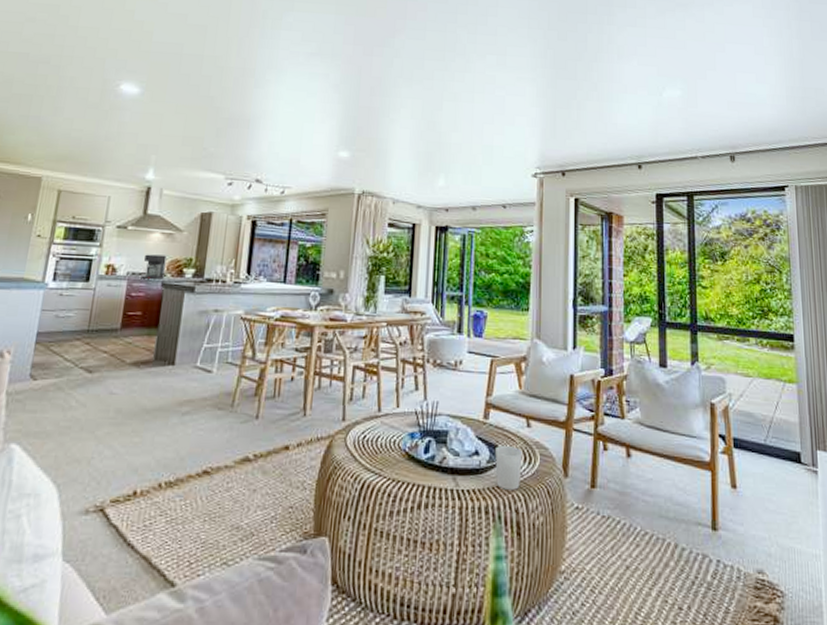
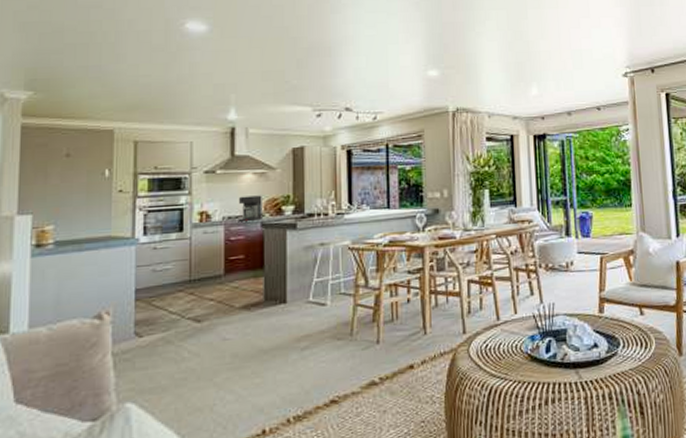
candle holder: present [495,445,523,490] -> none [613,334,639,375]

